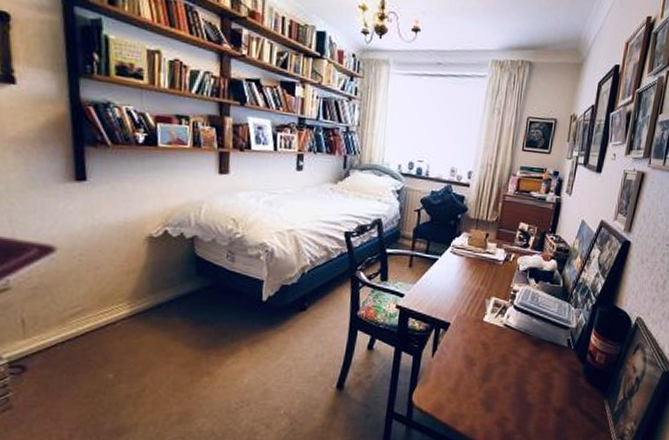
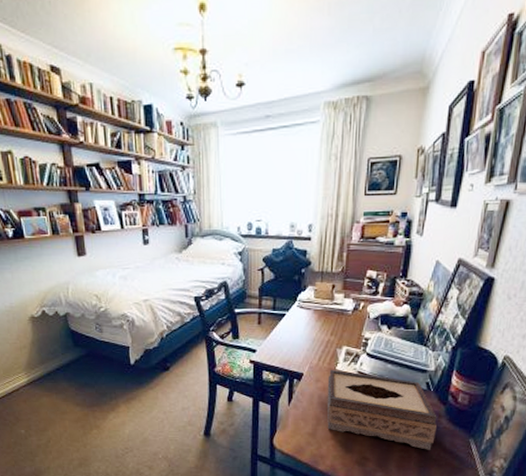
tissue box: none [469,320,576,411] -> present [327,369,437,450]

